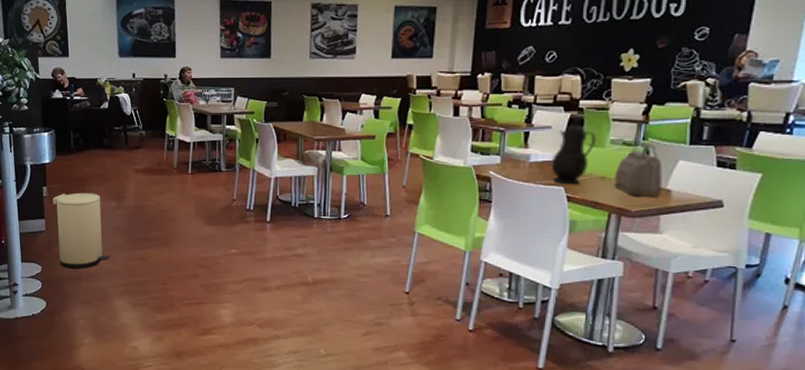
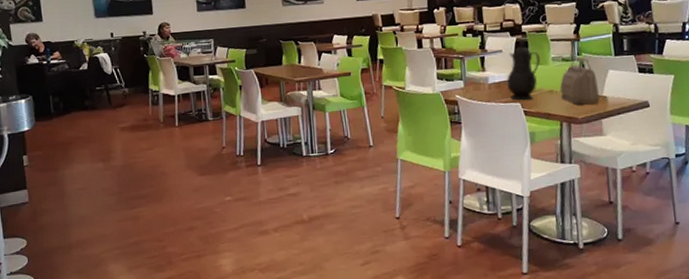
pedal bin: present [53,192,111,269] -> none [34,156,102,239]

